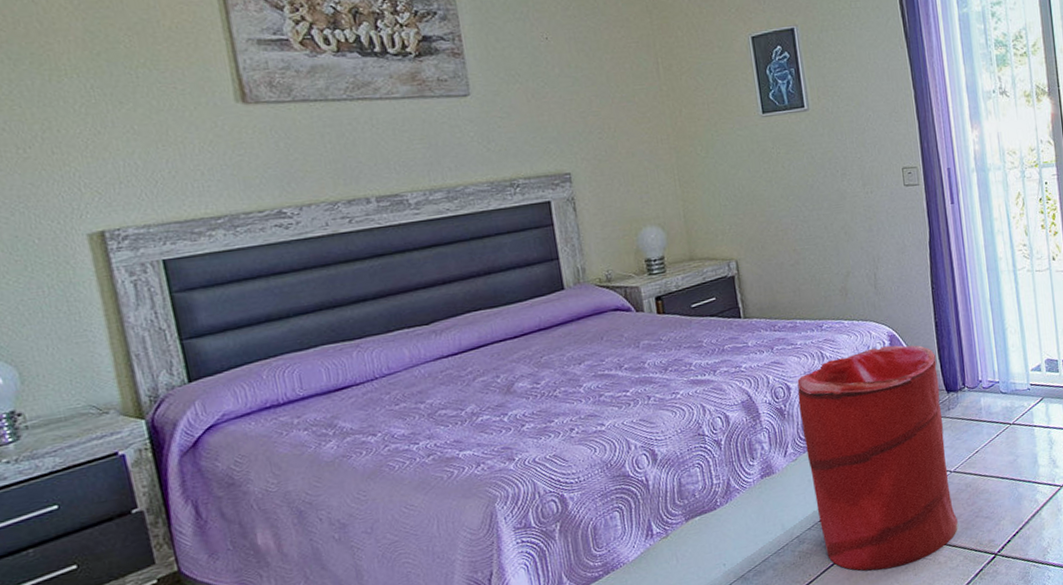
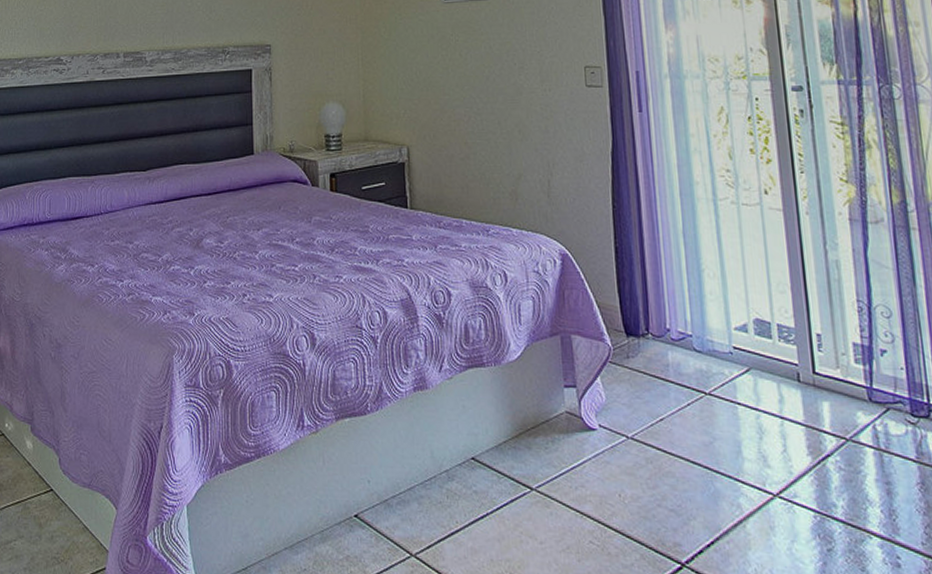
laundry hamper: present [797,345,960,571] -> none [458,265,636,544]

